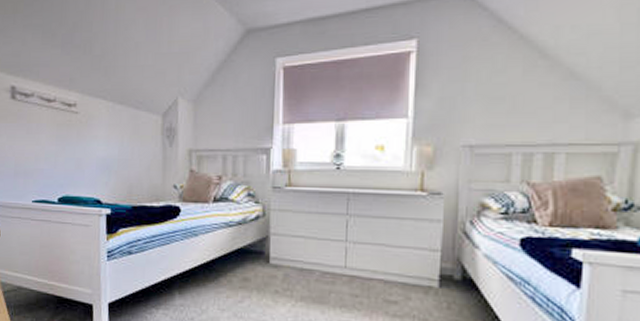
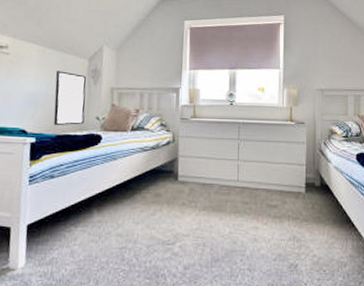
writing board: none [127,131,161,196] -> present [53,71,87,126]

